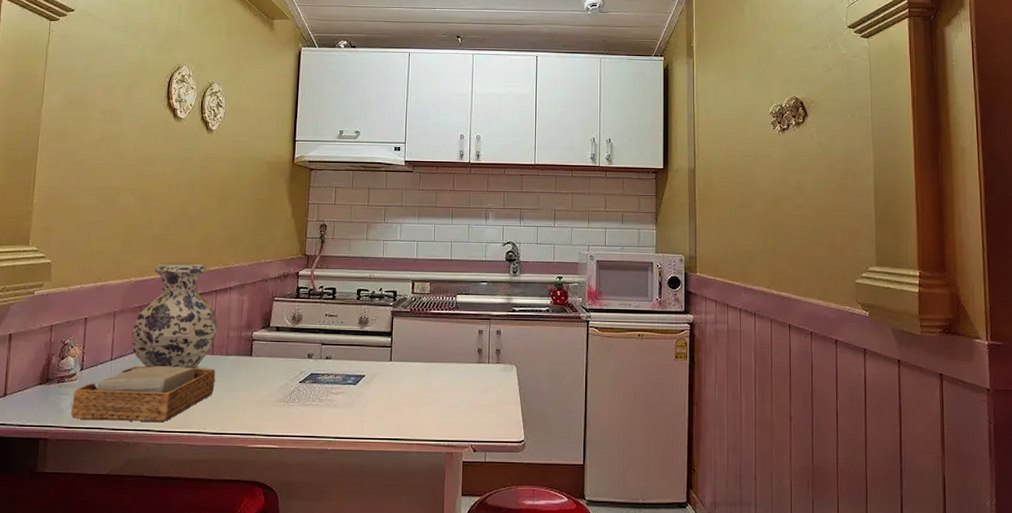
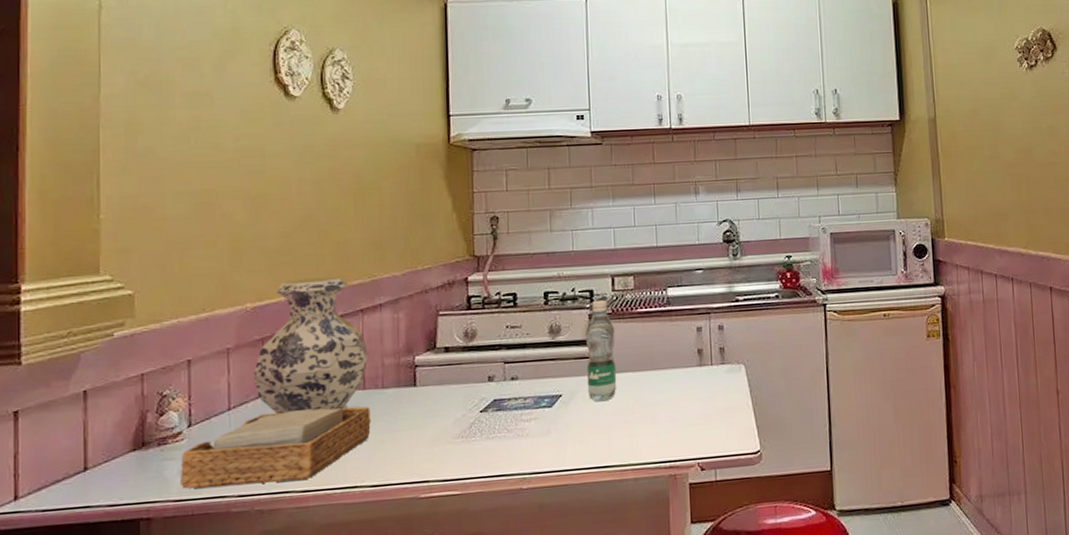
bottle: none [385,299,412,383] -> present [586,299,617,401]

